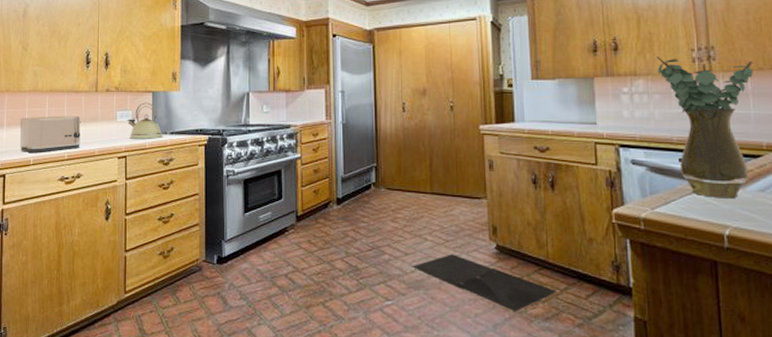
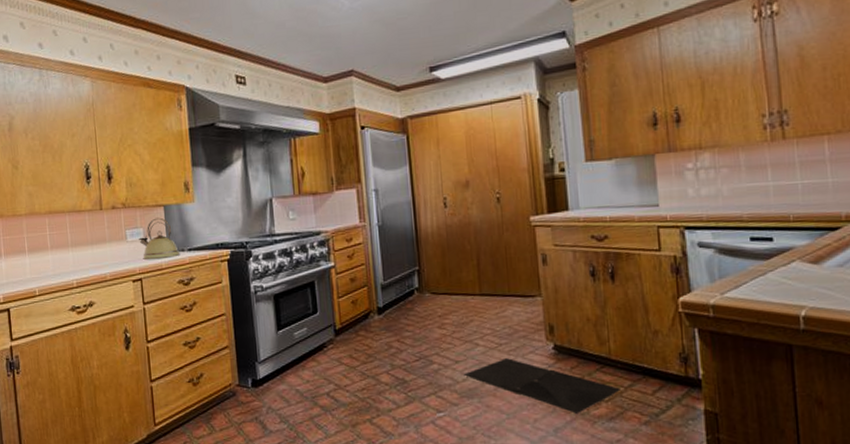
toaster: present [19,115,81,154] -> none [18,238,89,283]
vase: present [656,57,753,199] -> none [724,123,831,278]

